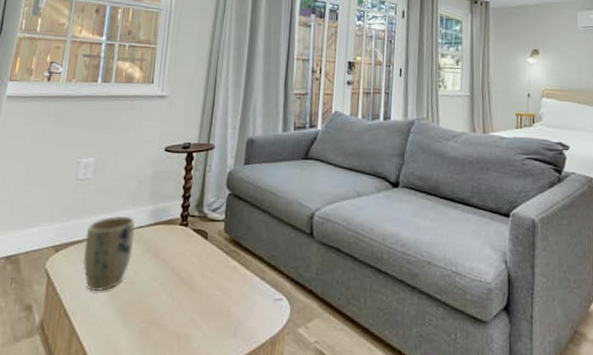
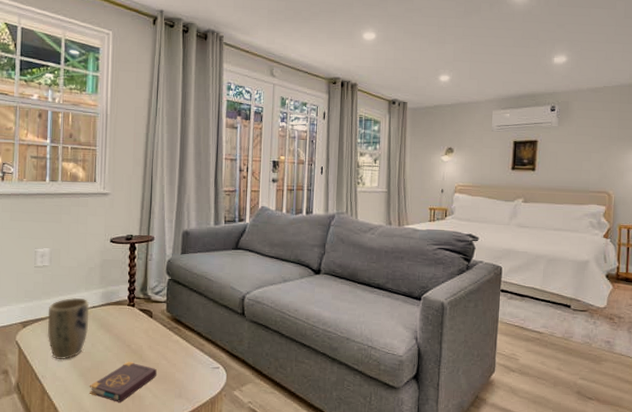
book: none [126,293,209,344] -> present [89,362,157,402]

